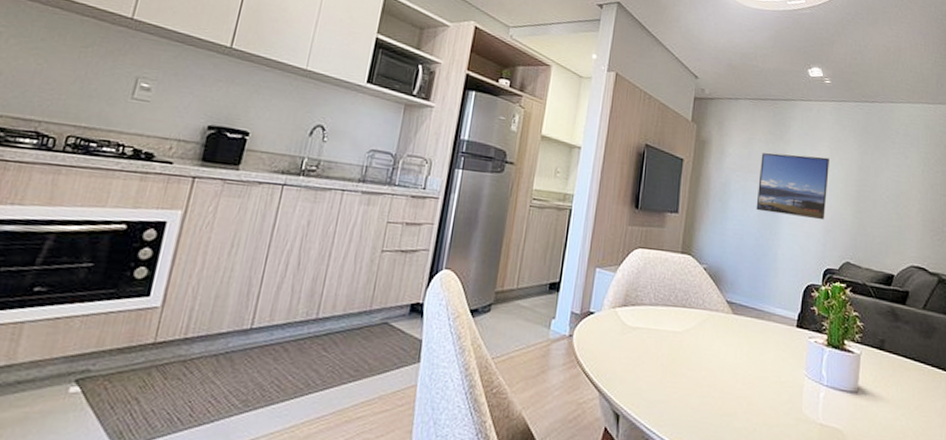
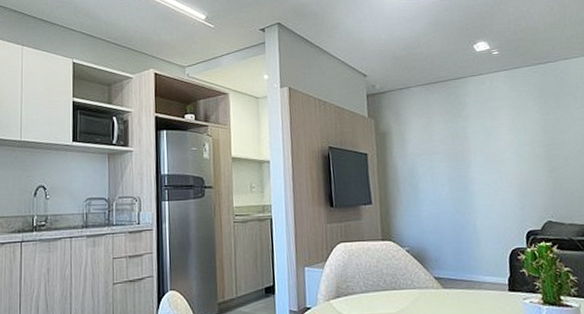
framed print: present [756,153,829,221] -> none [442,125,518,188]

